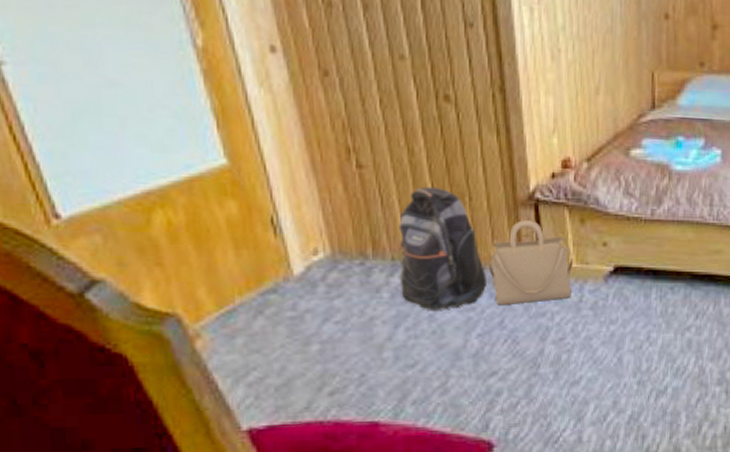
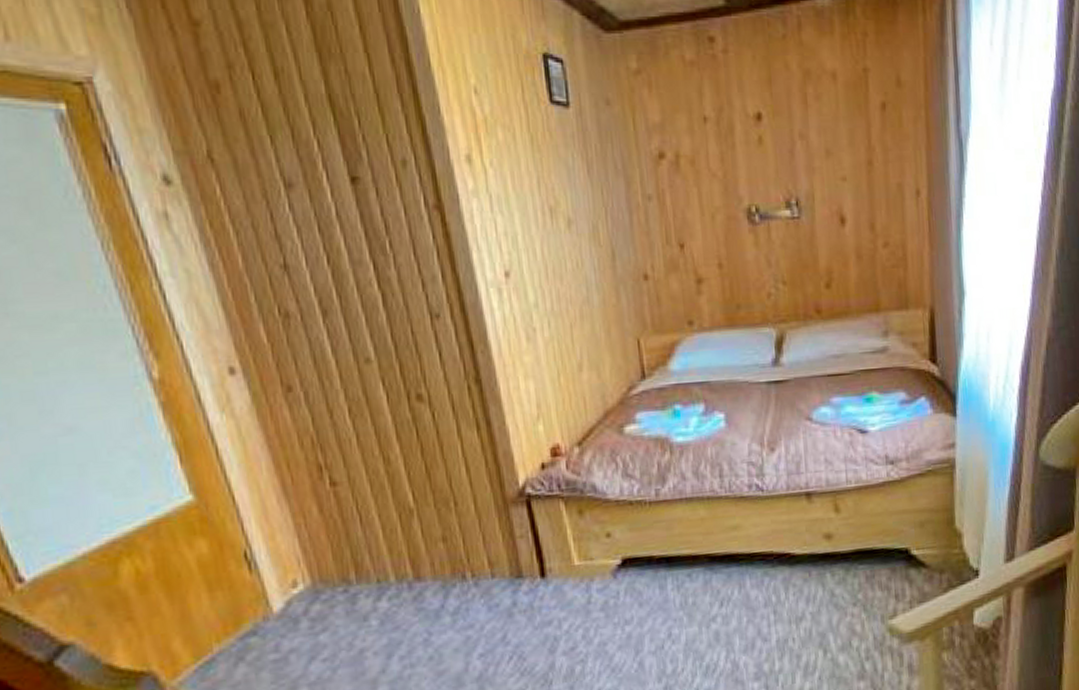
backpack: present [399,186,486,310] -> none [381,495,483,633]
handbag: present [488,219,574,306] -> none [482,518,579,619]

